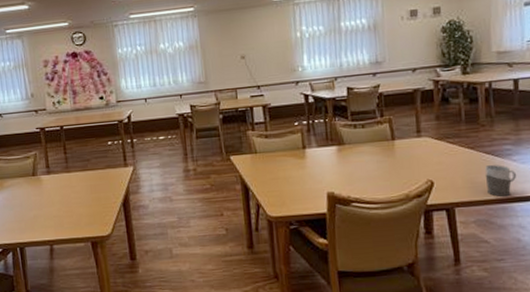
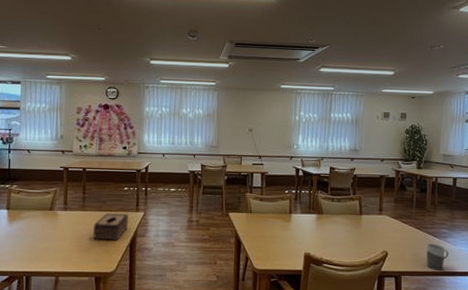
tissue box: none [80,171,119,203] -> present [93,214,129,241]

